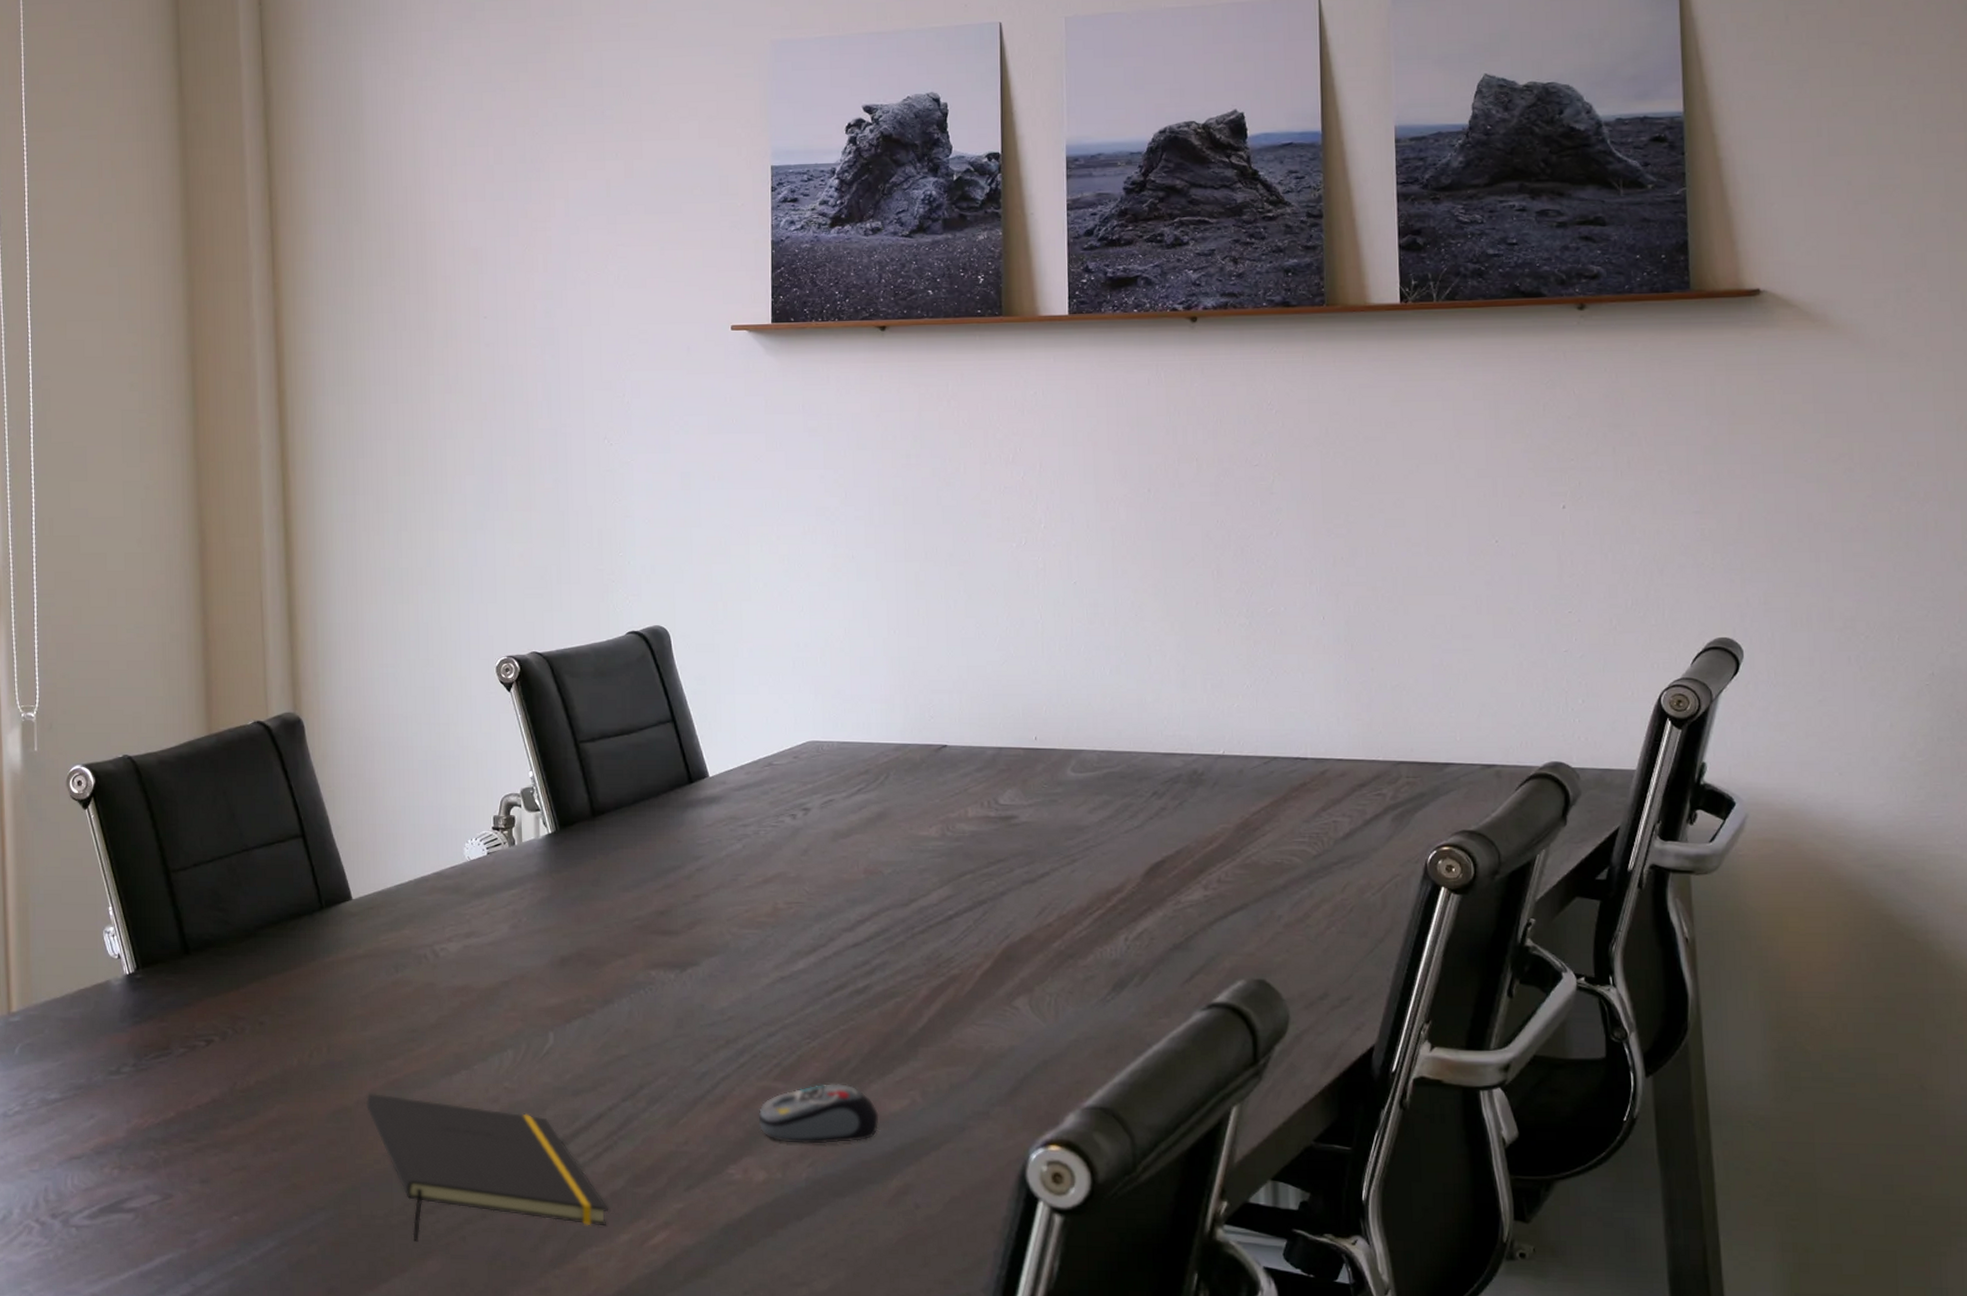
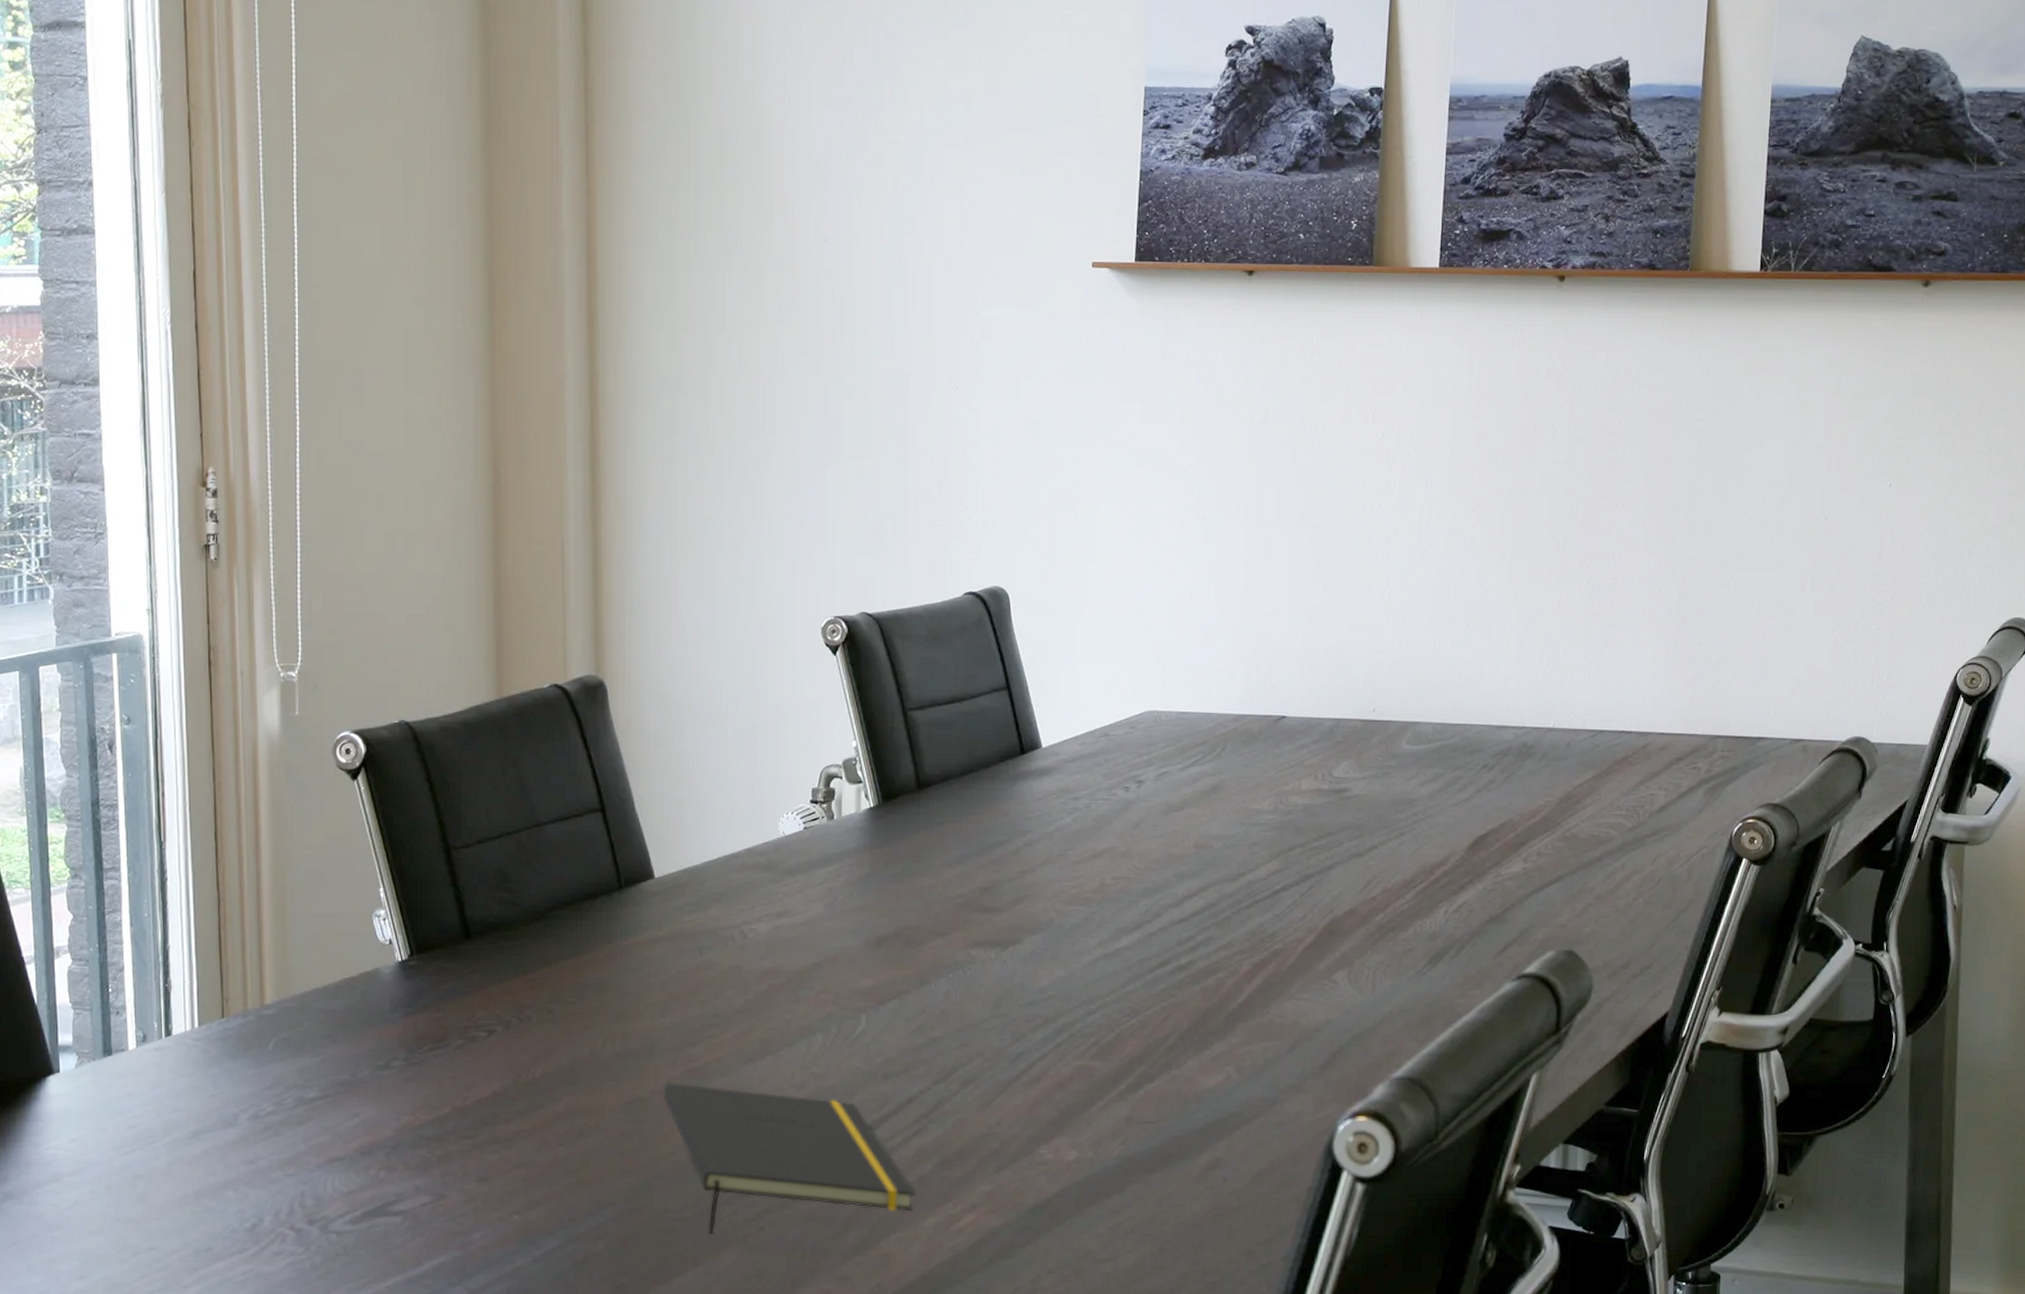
computer mouse: present [758,1084,879,1144] -> none [1072,1061,1194,1122]

